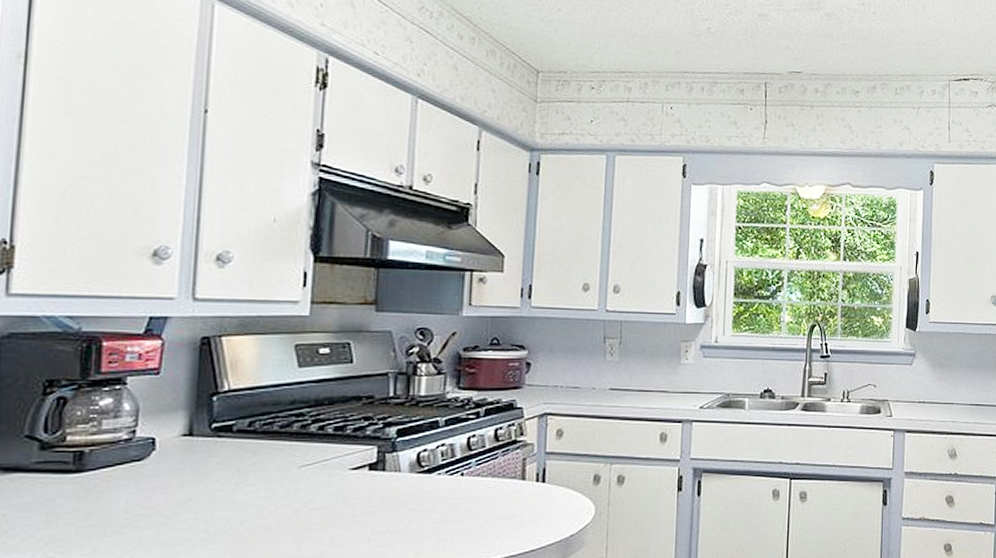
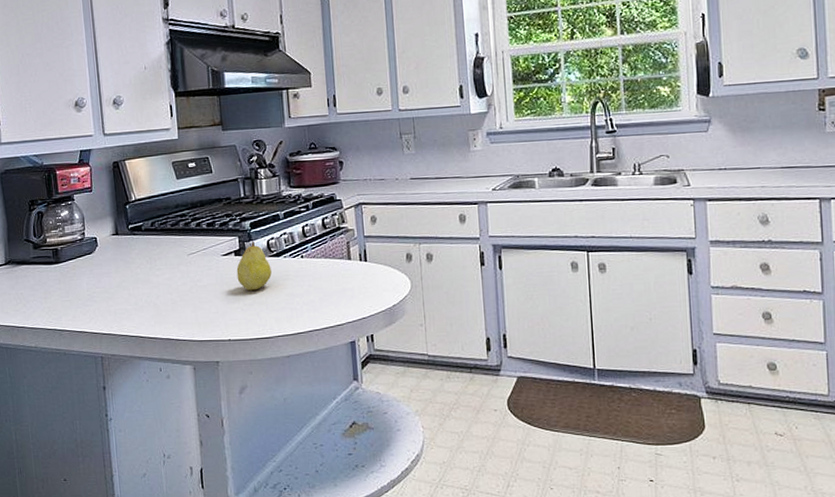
fruit: none [367,452,418,516] -> present [236,240,272,291]

